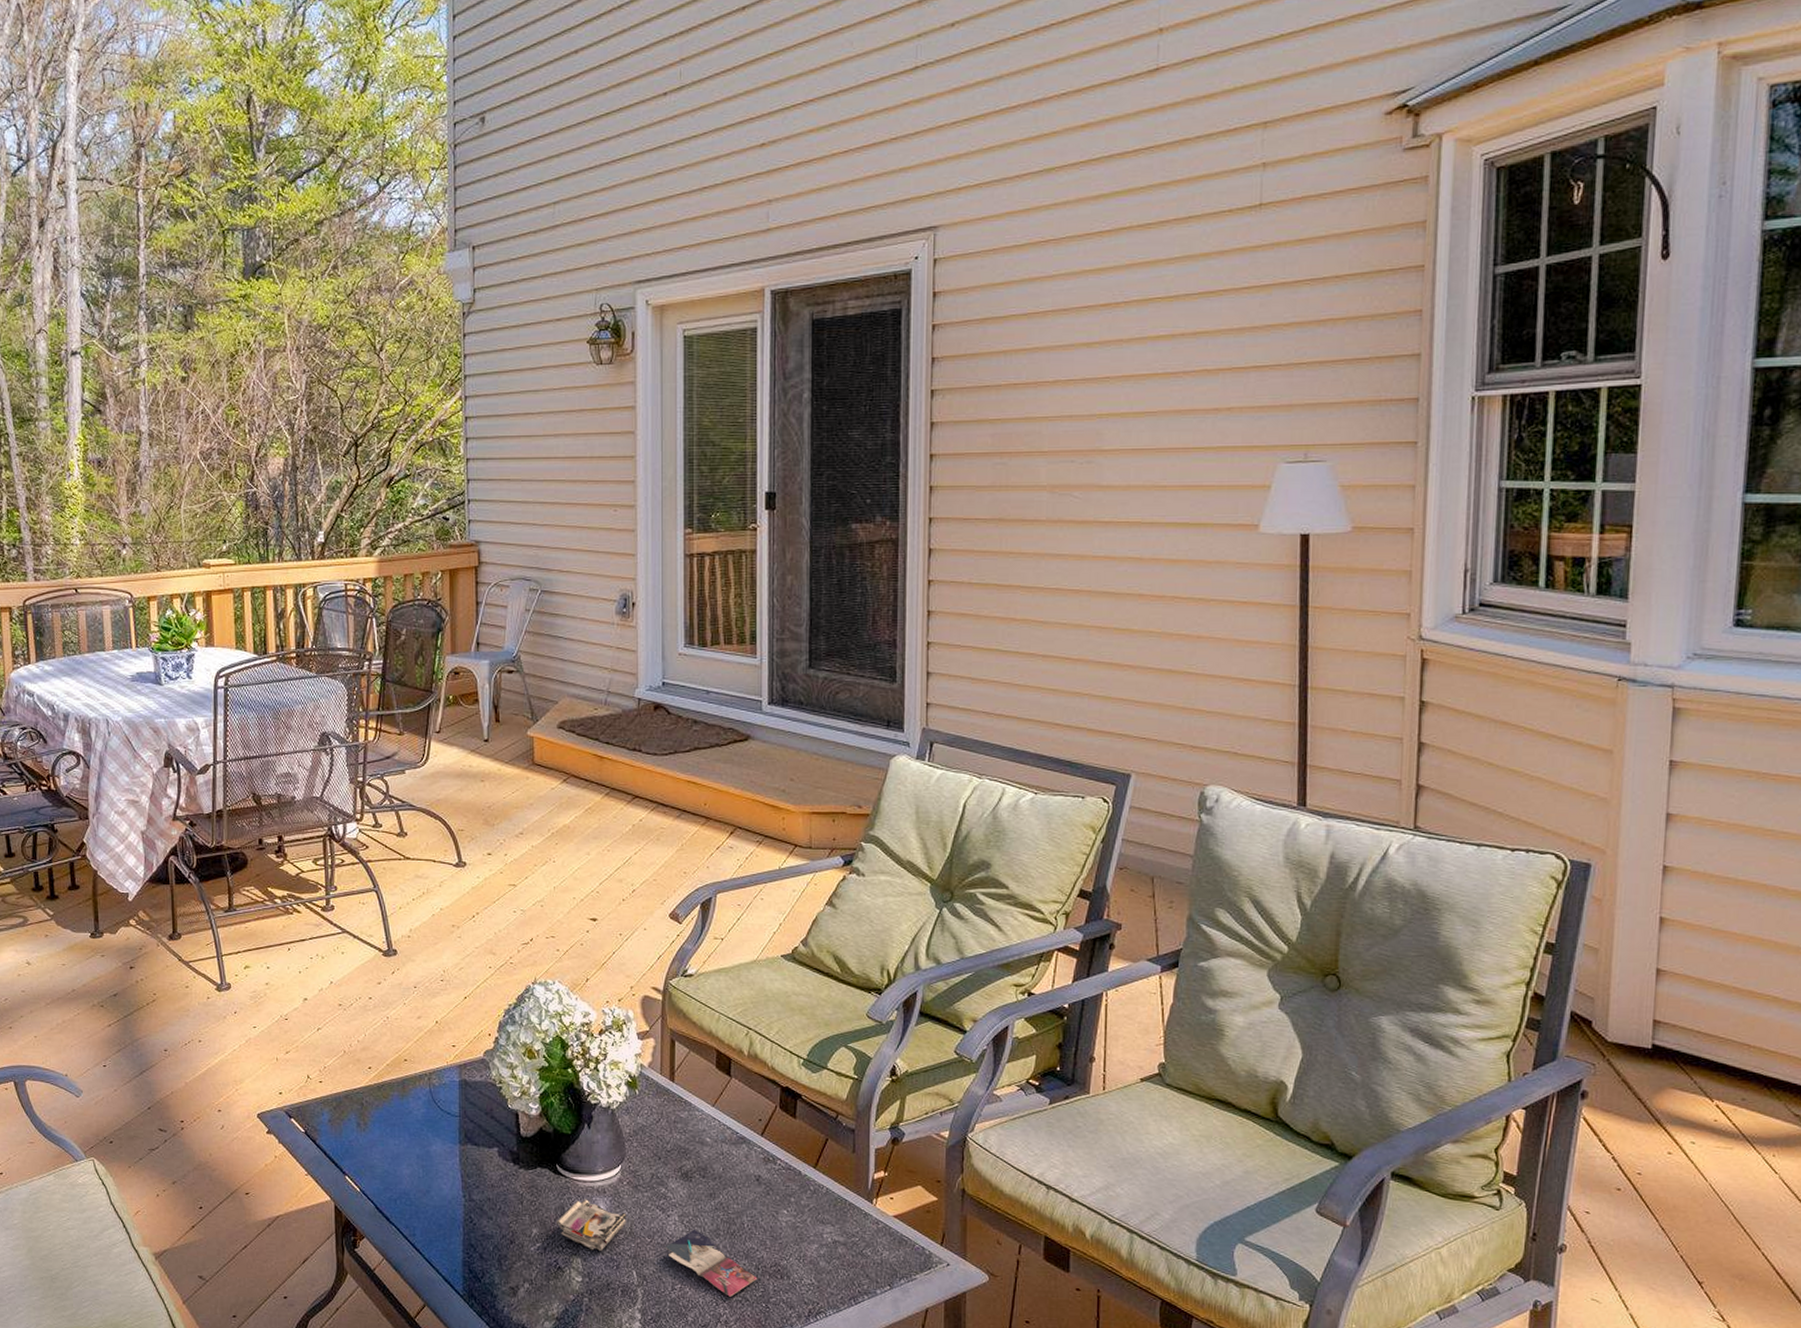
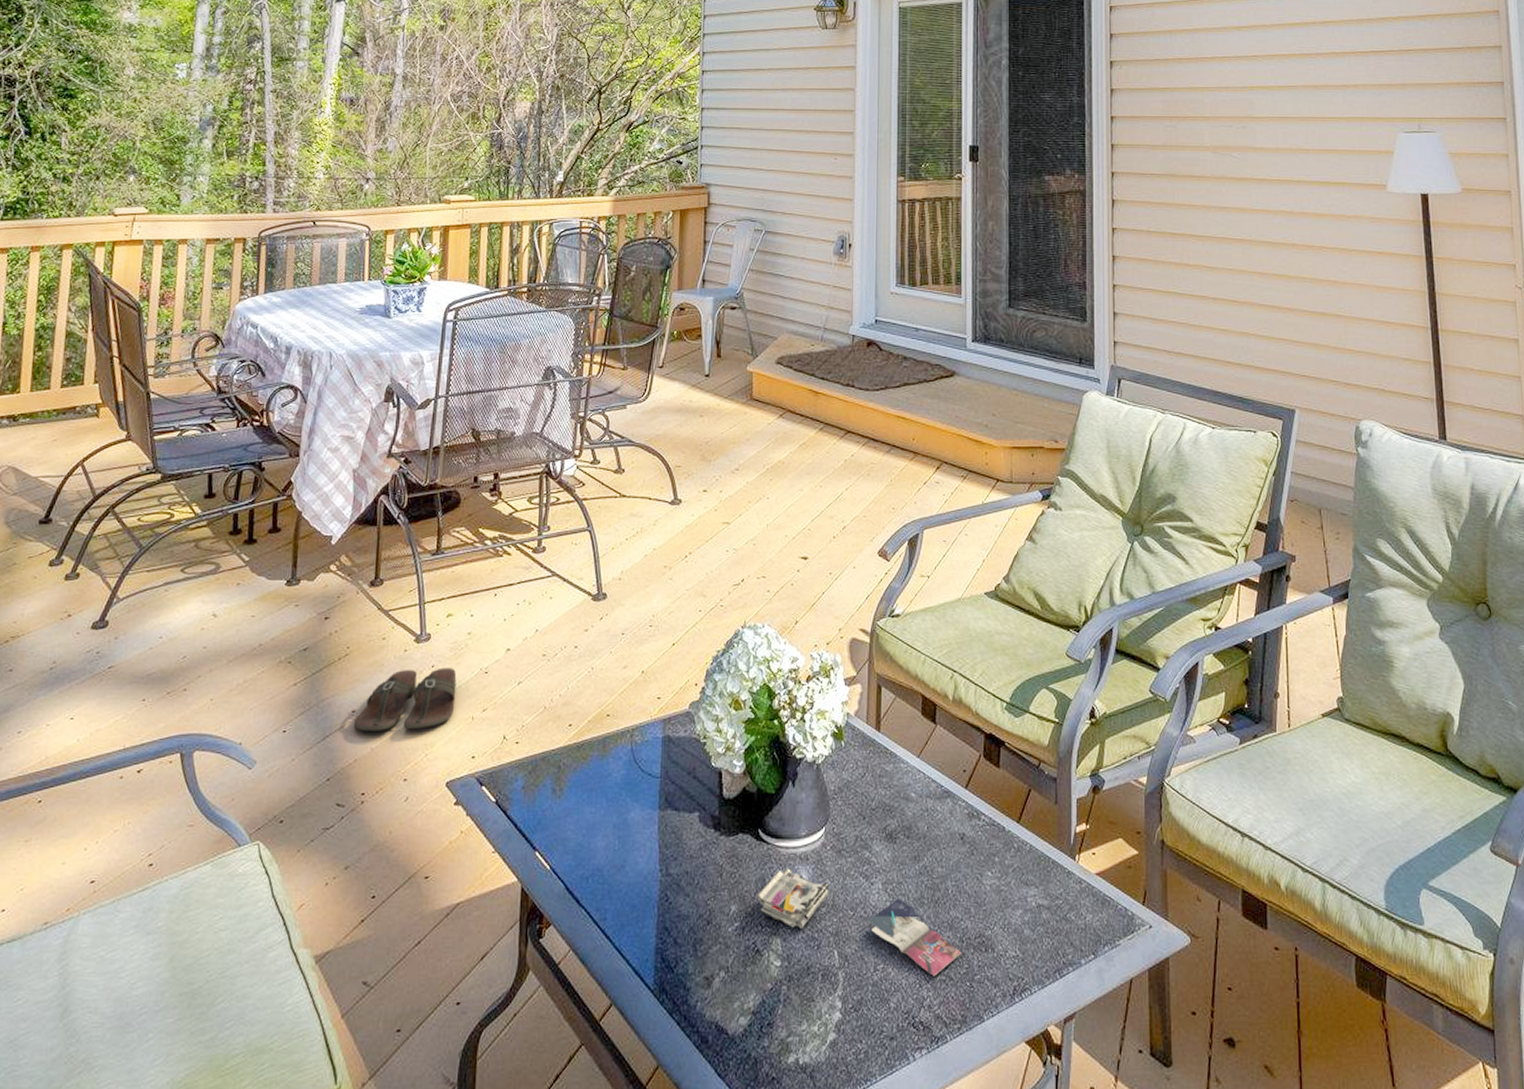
flip-flop: none [166,1014,260,1068] -> present [353,667,457,731]

